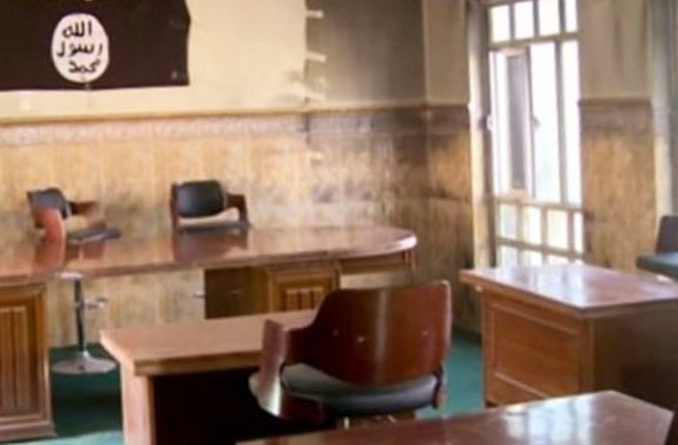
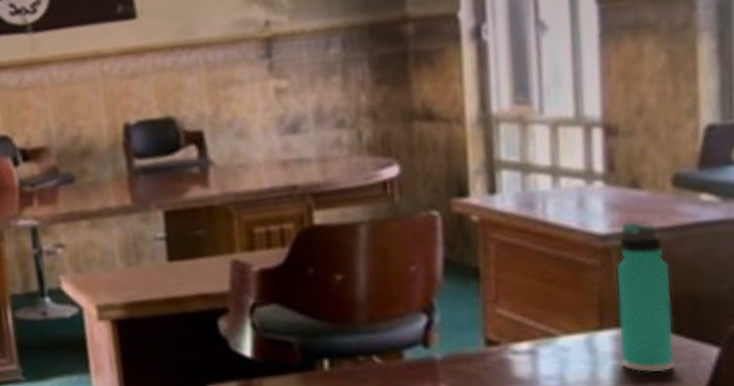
thermos bottle: none [592,297,639,434] -> present [616,222,675,373]

